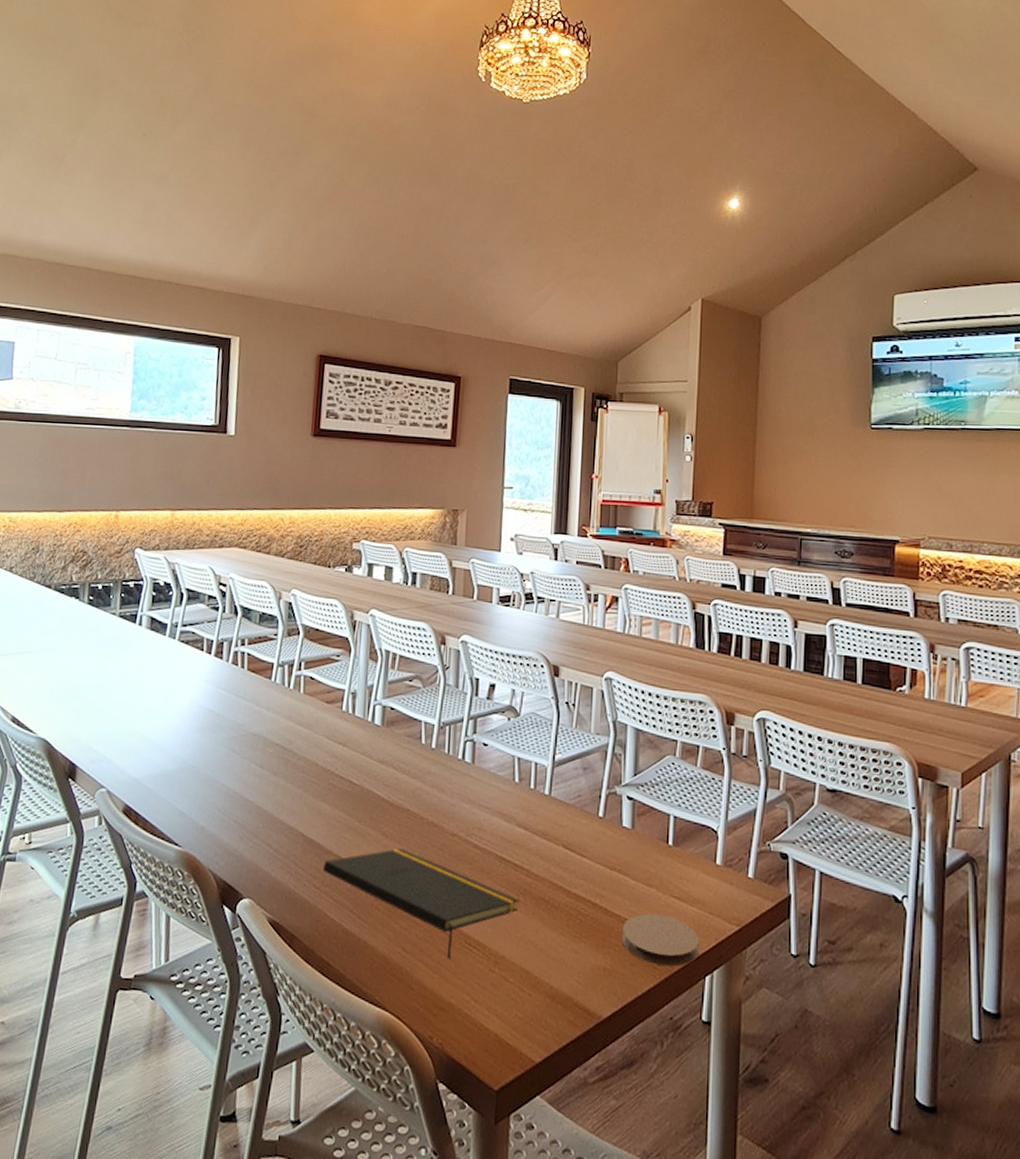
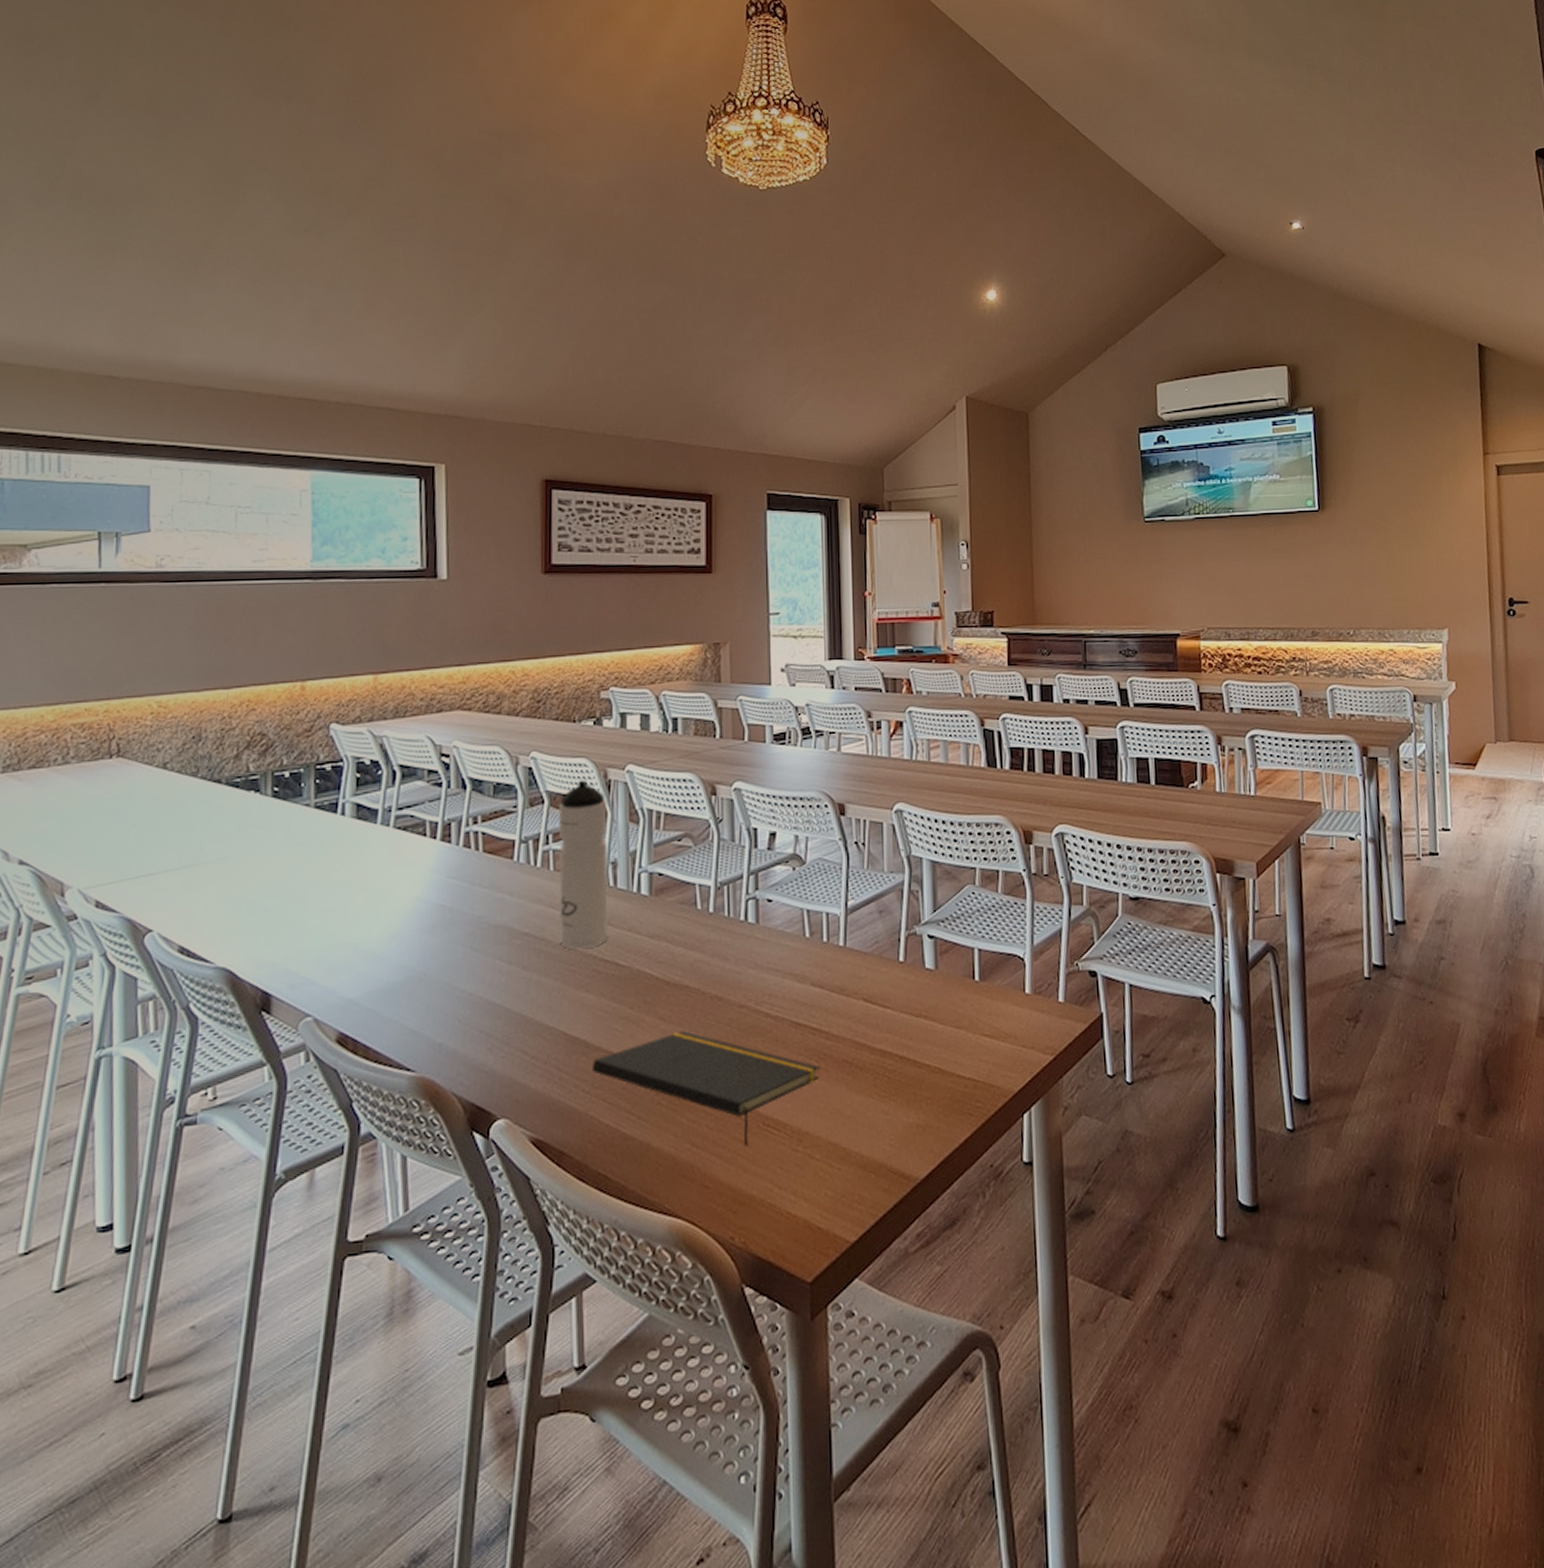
water bottle: none [304,618,352,764] -> present [558,779,608,950]
coaster: present [621,913,699,967] -> none [933,1056,1015,1112]

